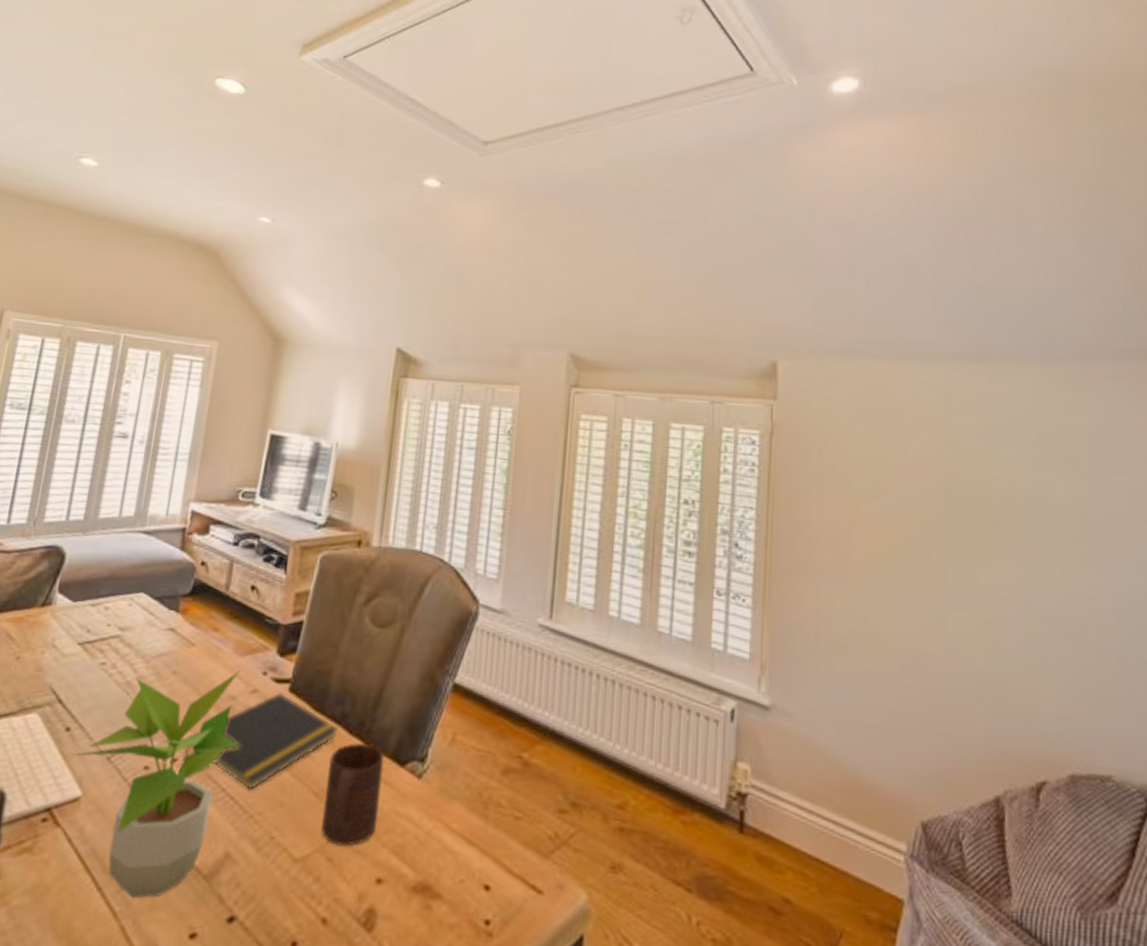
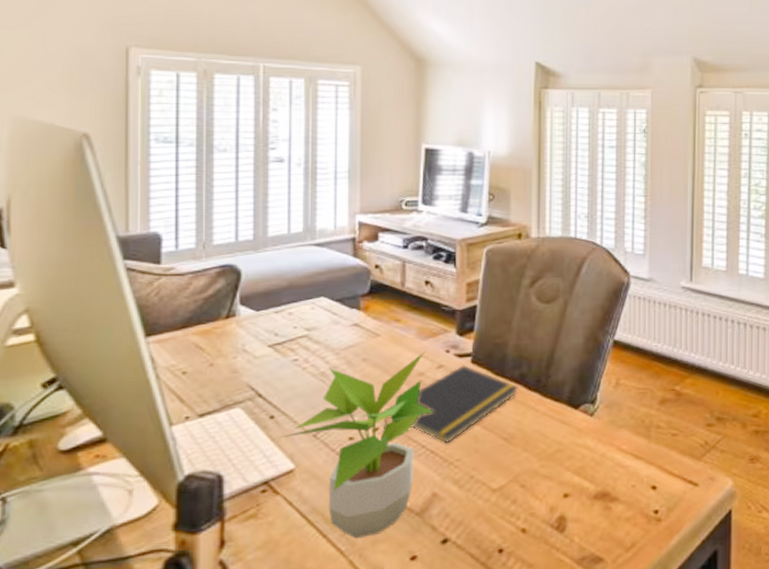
cup: present [321,743,385,847] -> none [512,396,561,475]

